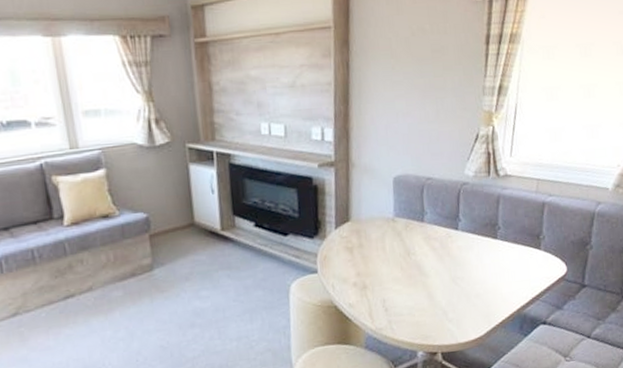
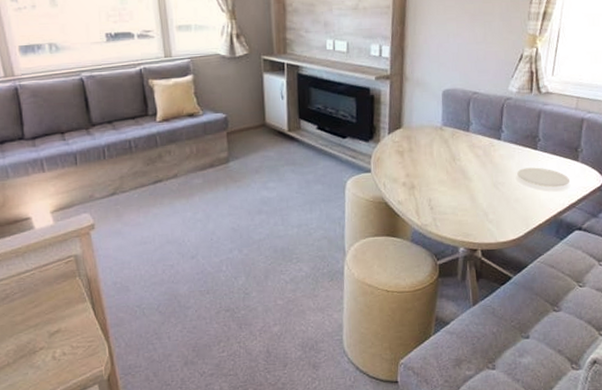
plate: none [477,258,532,280] -> present [517,167,570,188]

